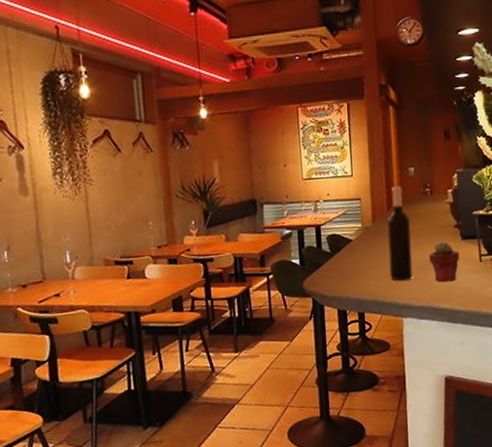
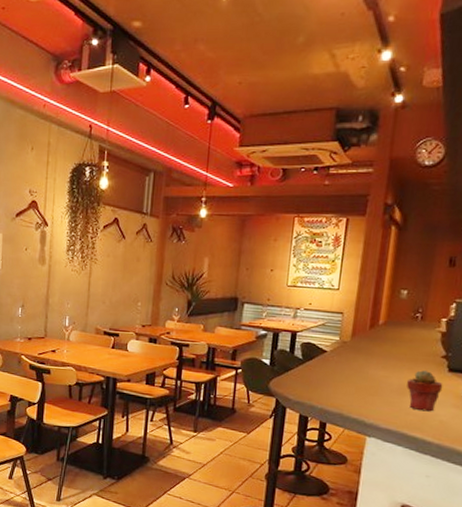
wine bottle: present [387,186,412,281] -> none [360,306,393,401]

